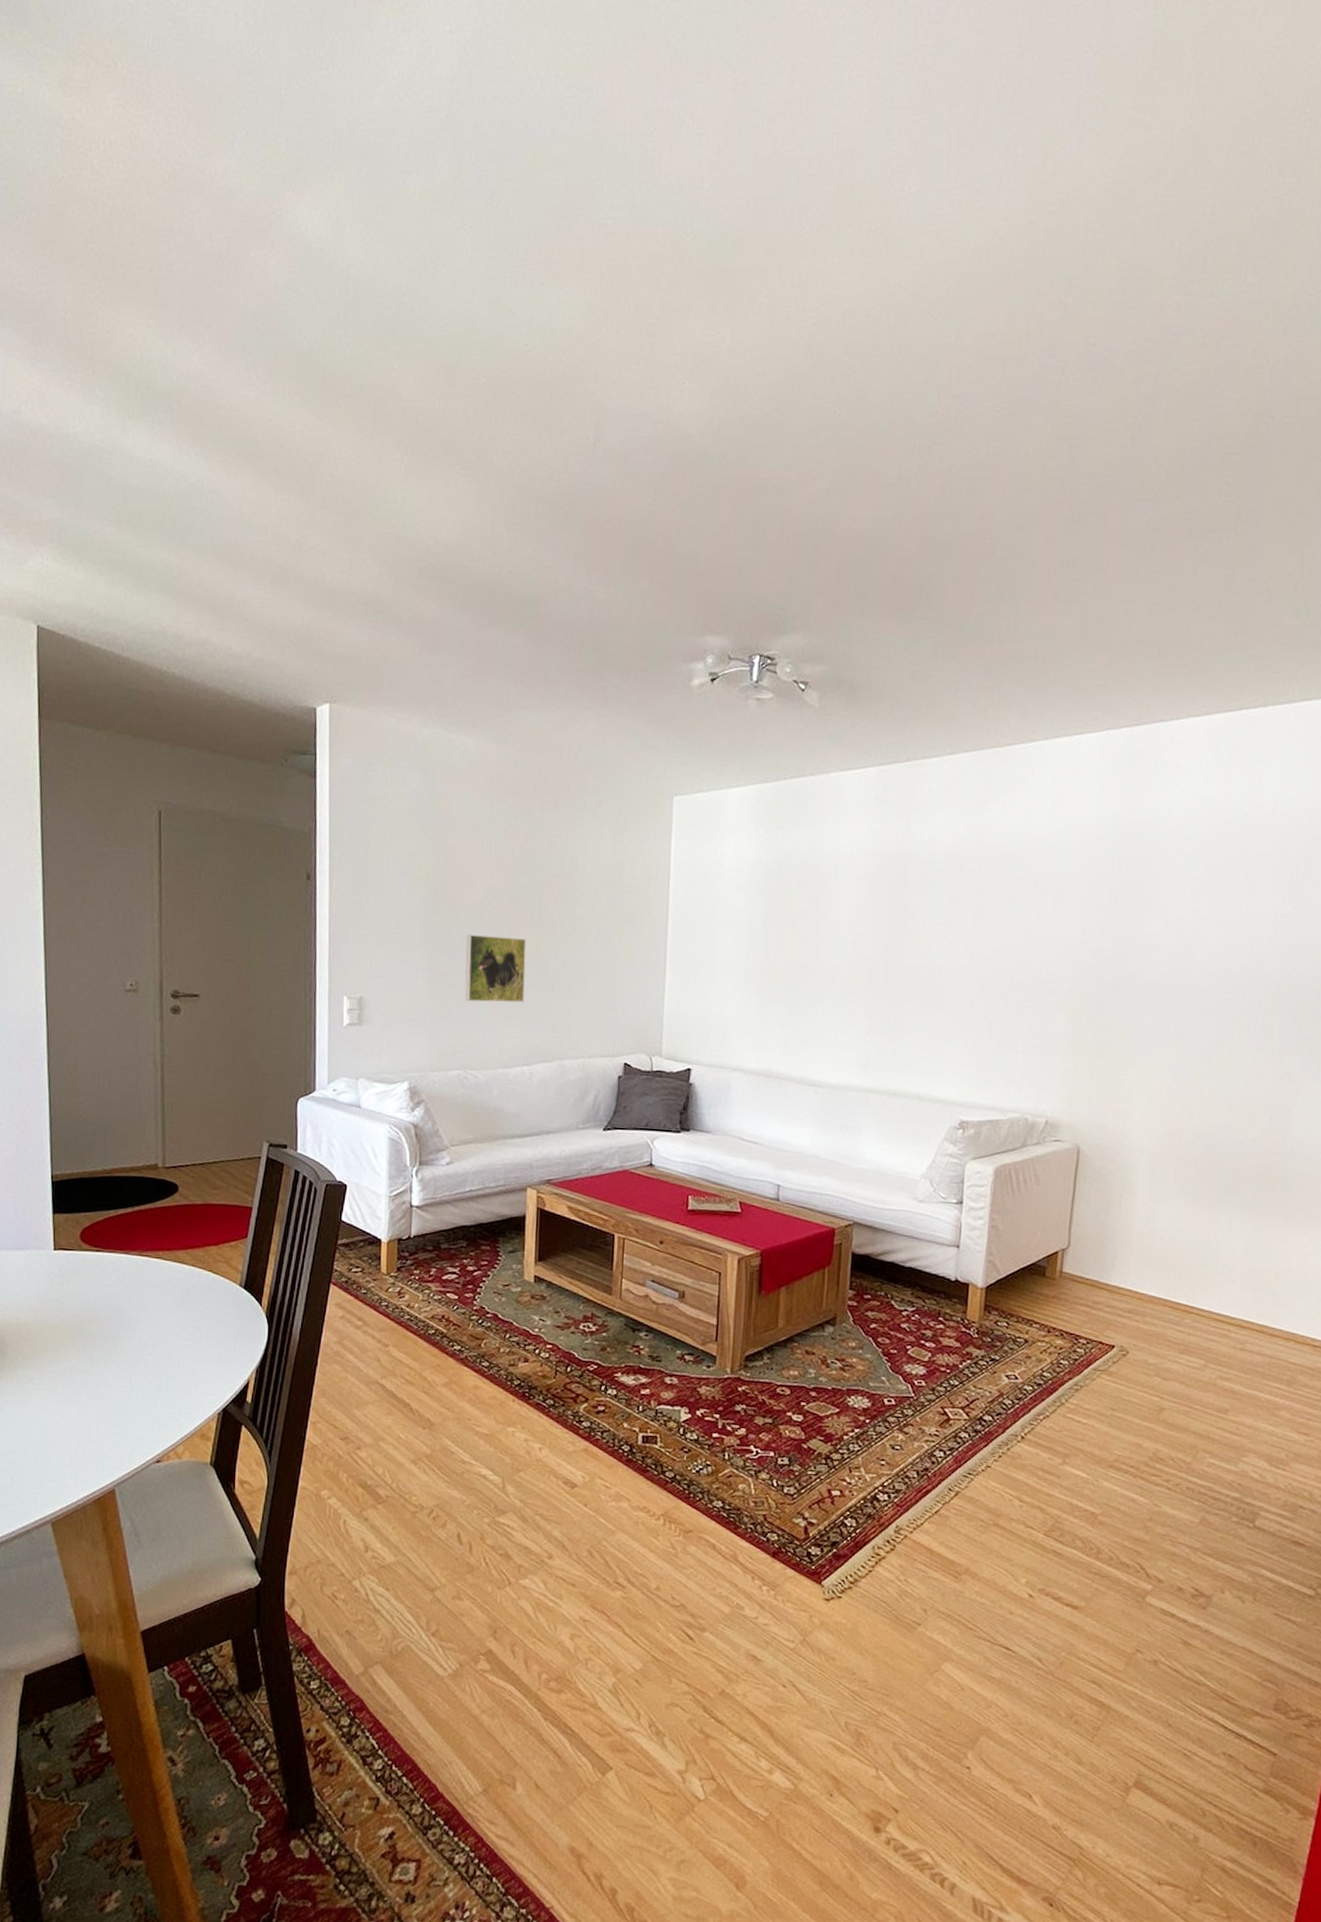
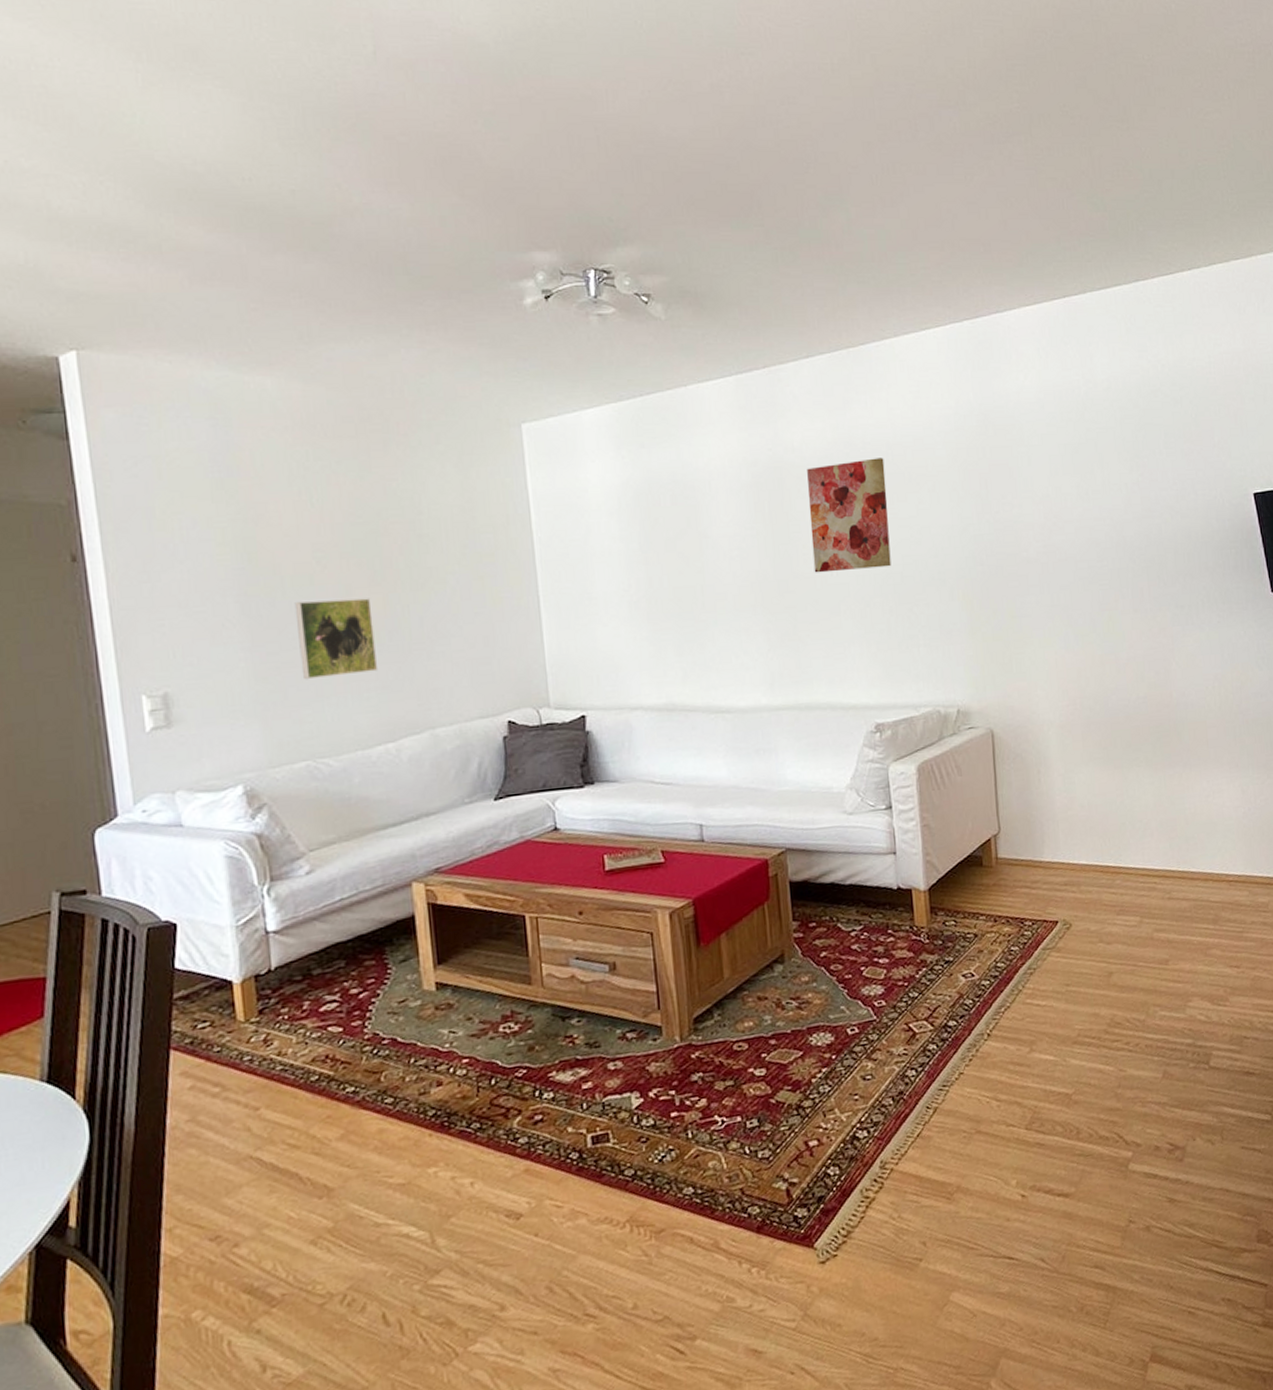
wall art: none [923,860,1013,970] -> present [807,458,891,573]

